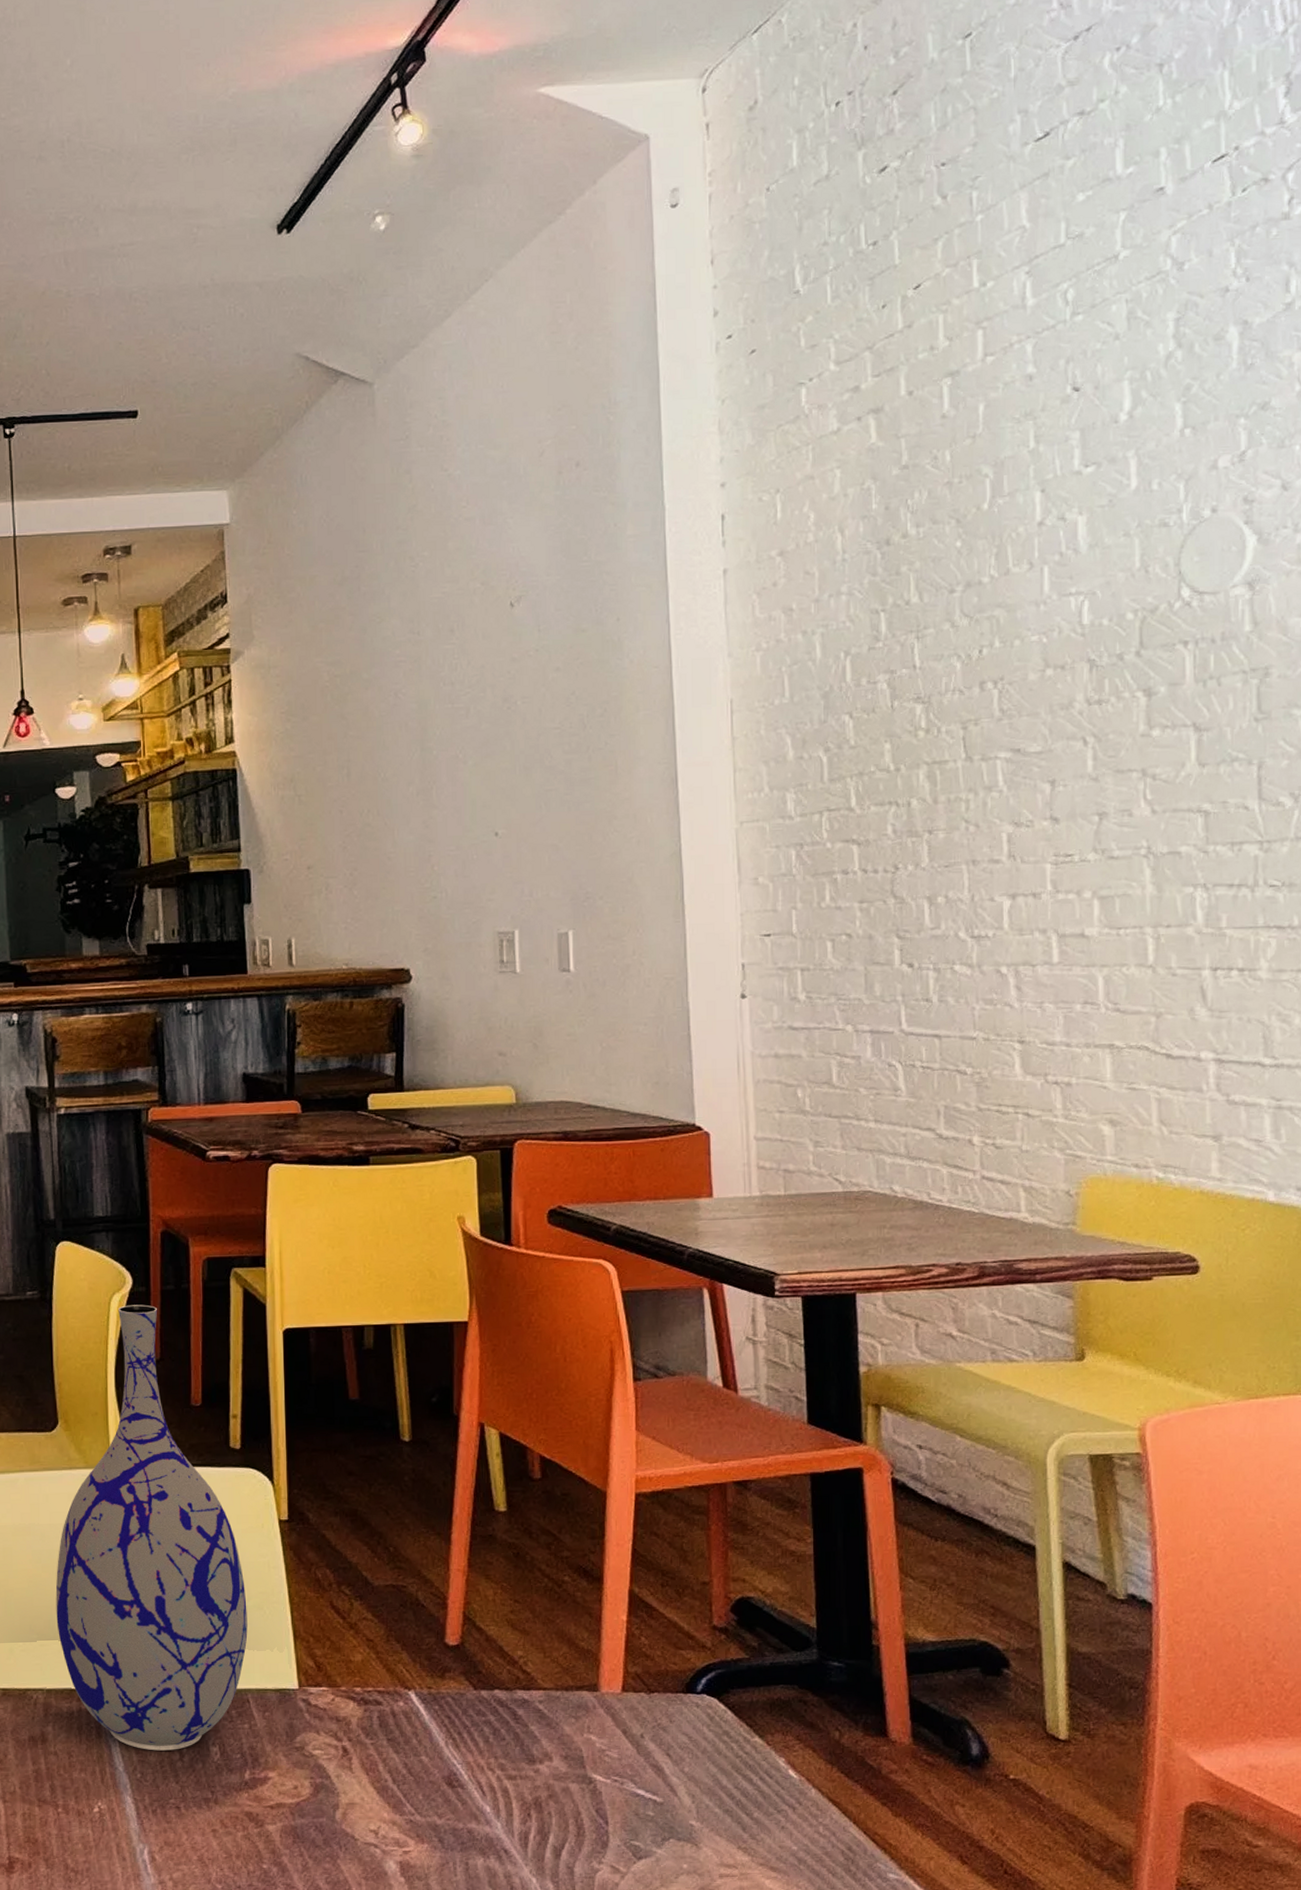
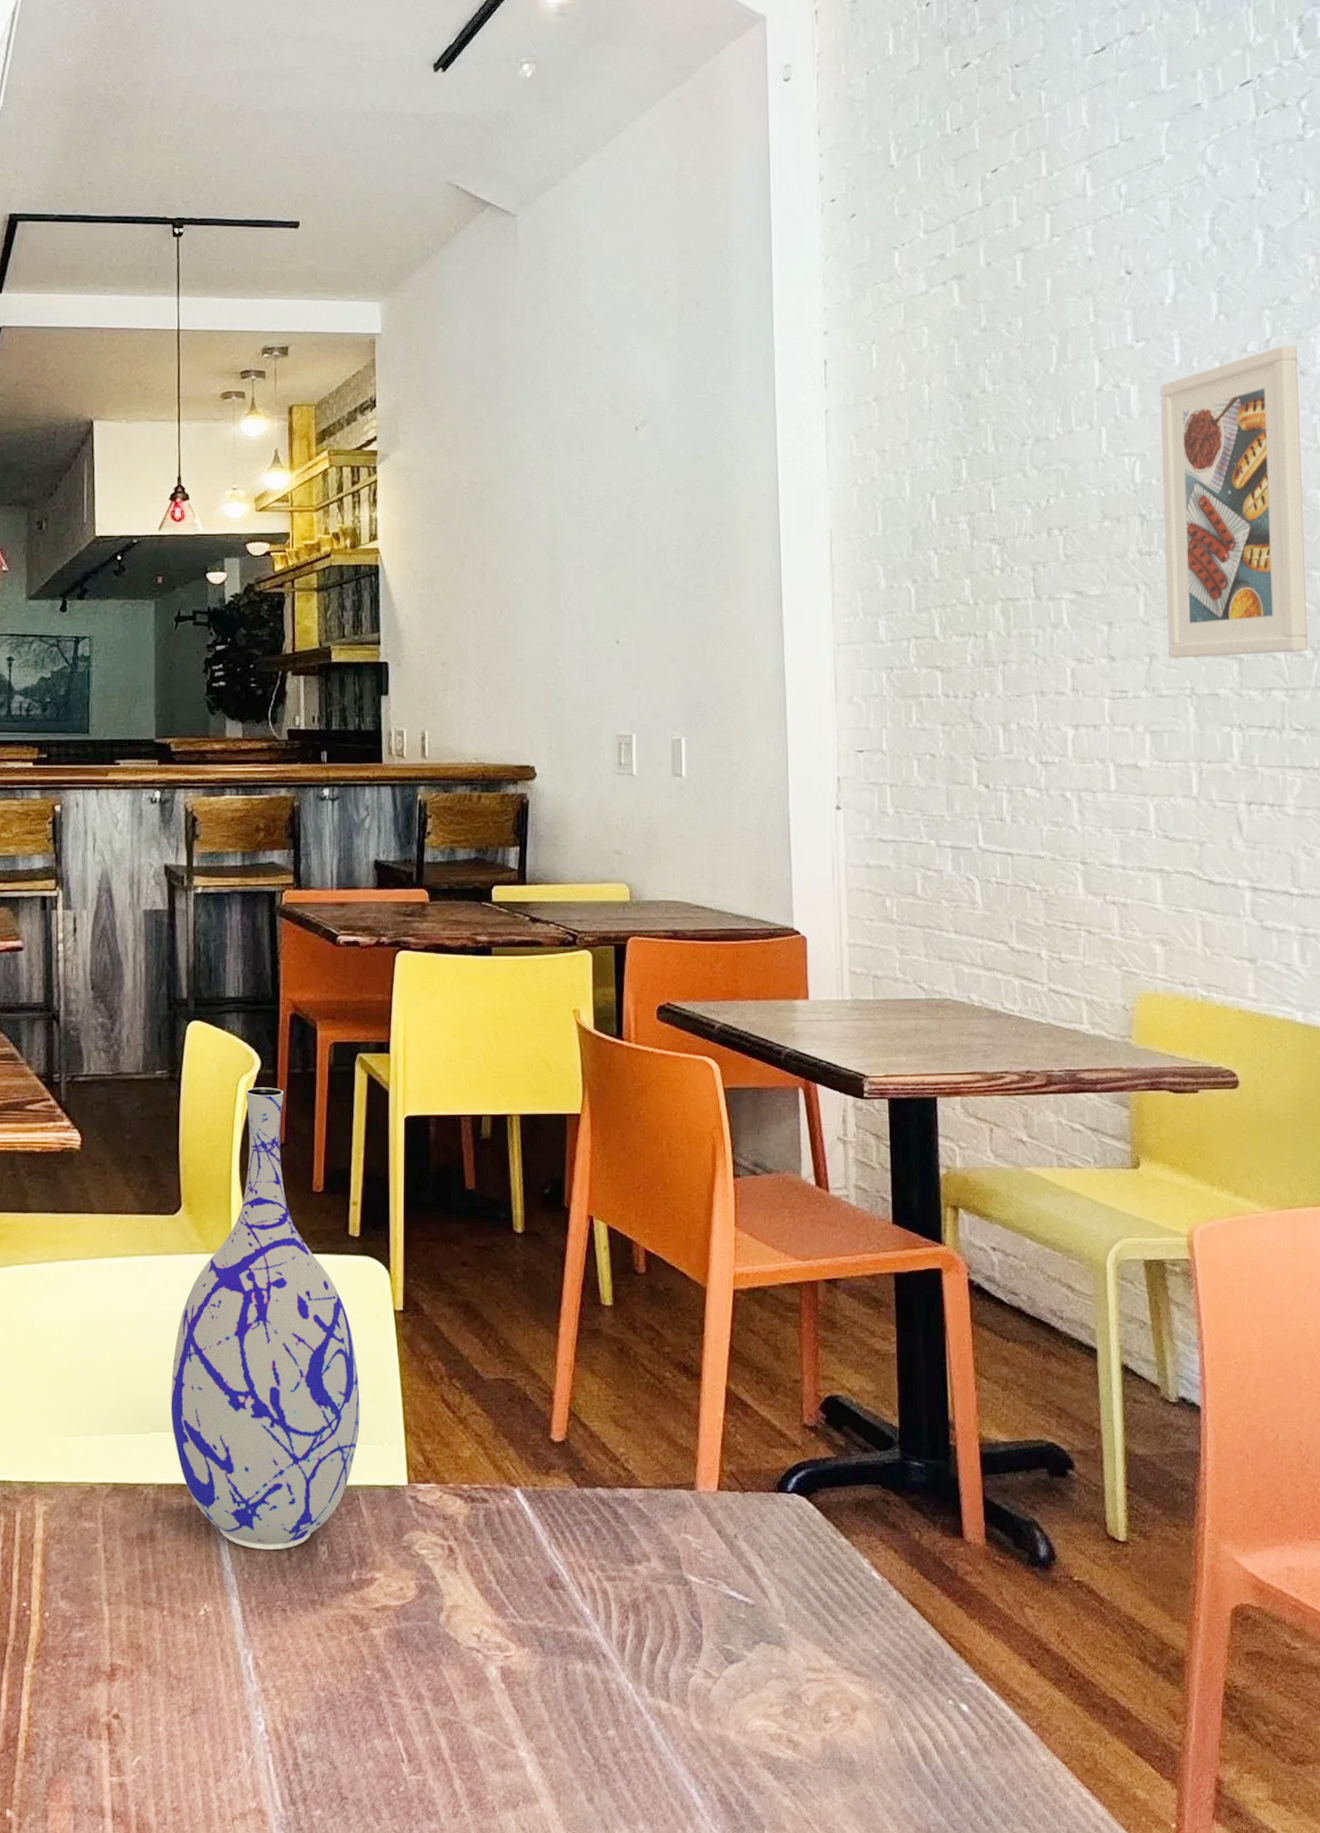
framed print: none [1113,456,1287,815] -> present [1160,345,1308,658]

